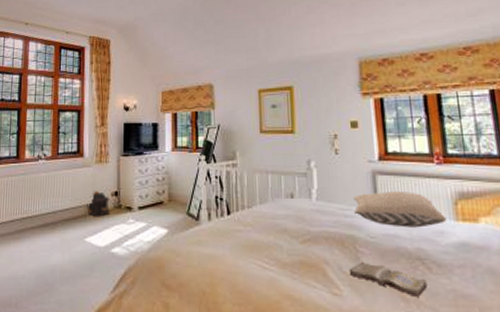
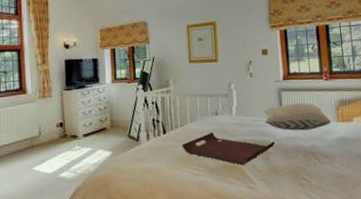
backpack: present [87,191,110,217] -> none [33,124,56,148]
serving tray: none [249,217,367,263] -> present [182,131,275,165]
diary: present [349,261,428,297] -> none [261,159,317,182]

